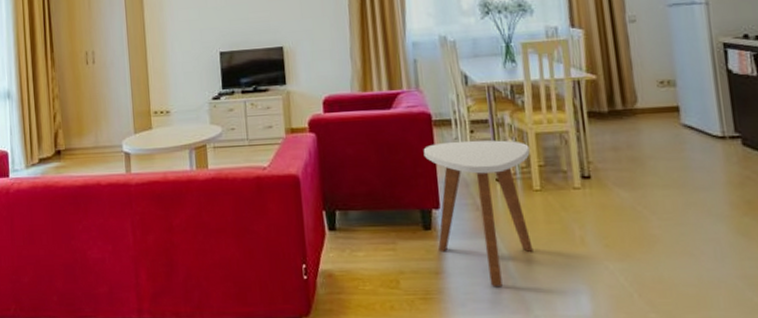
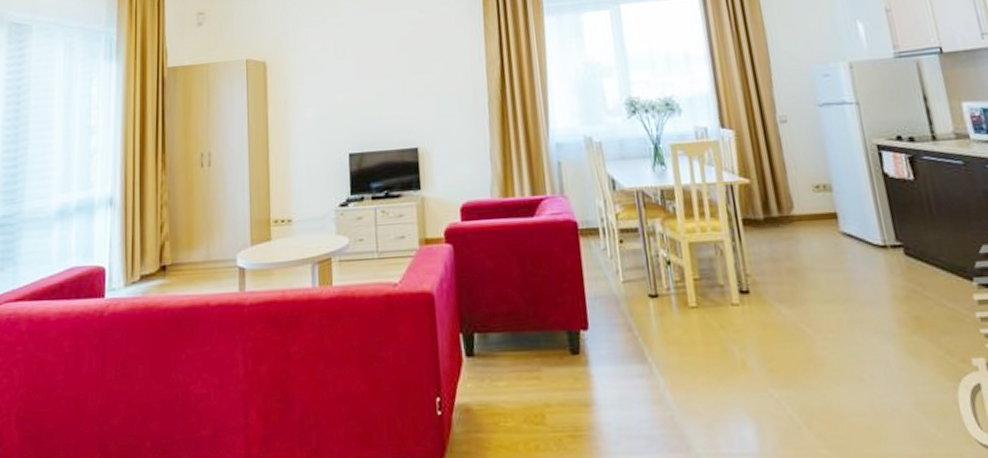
side table: present [423,140,533,286] -> none [569,250,691,420]

